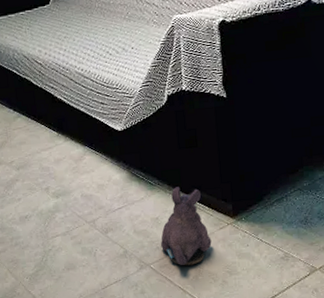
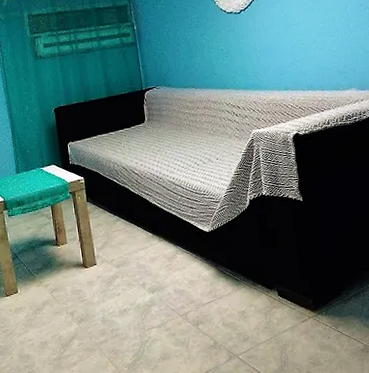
plush toy: present [160,187,212,266] -> none [247,282,295,357]

